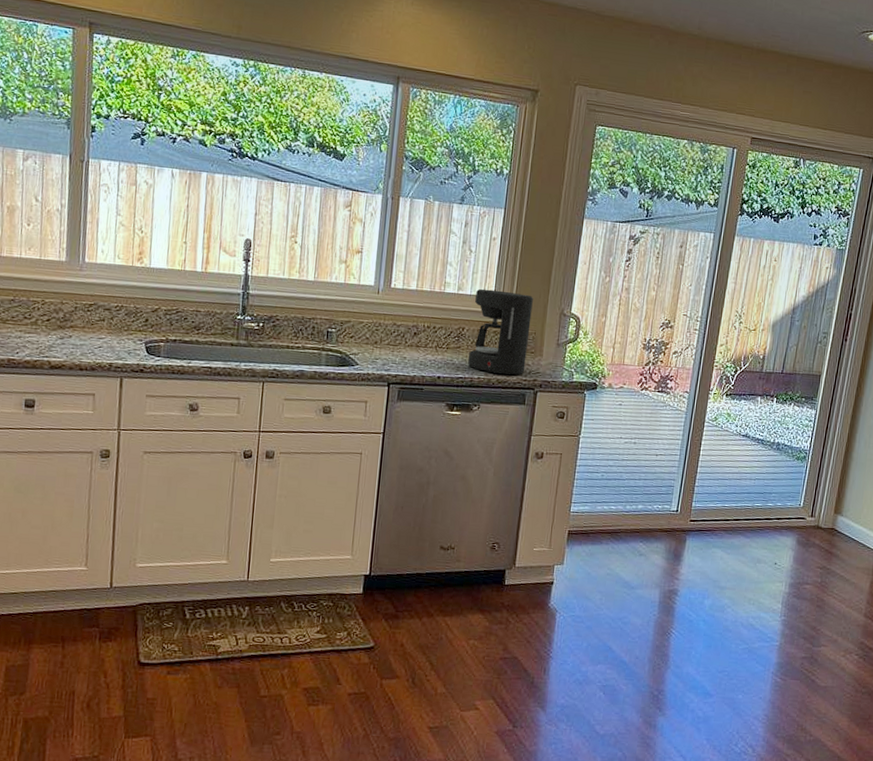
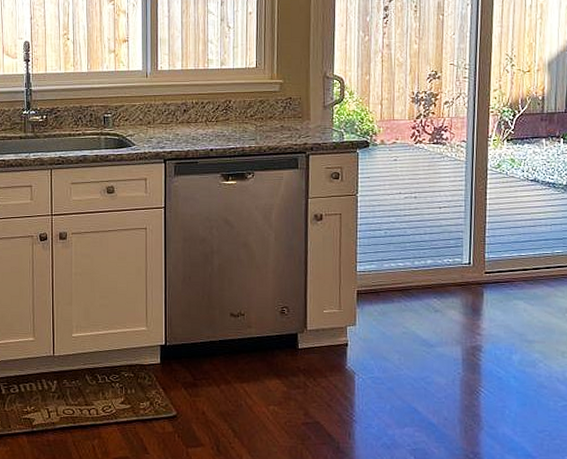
coffee maker: present [468,288,533,375] -> none [238,61,295,142]

